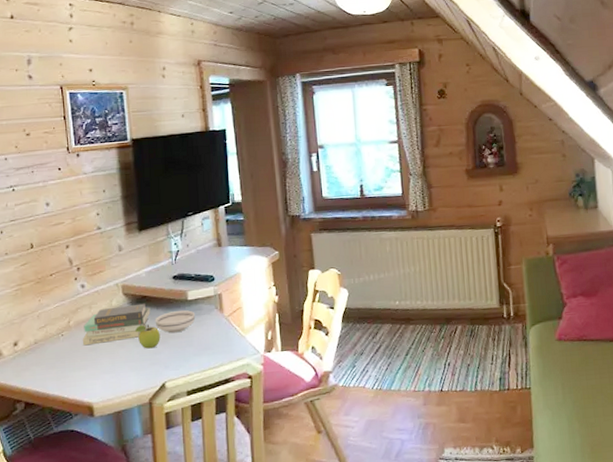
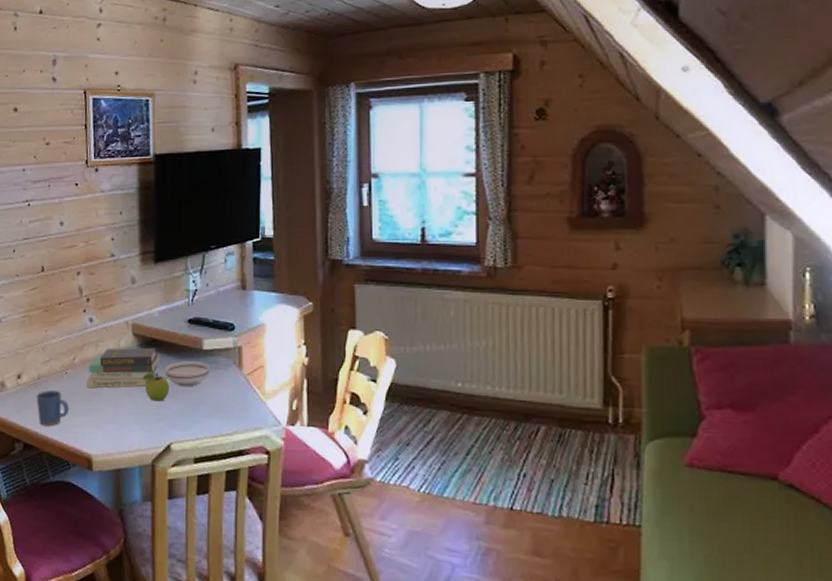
mug: none [34,352,68,384] -> present [36,390,70,426]

